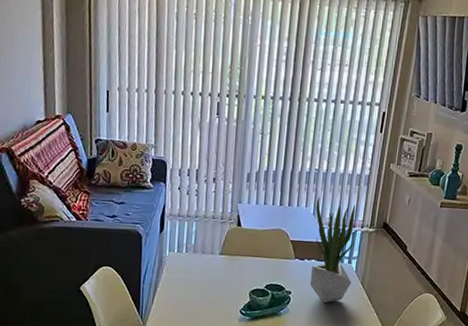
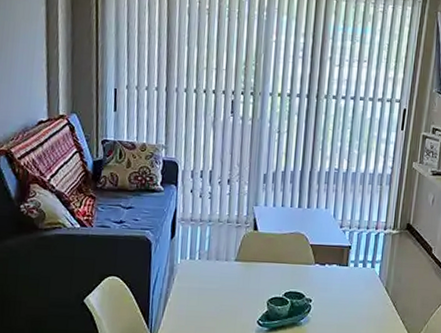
potted plant: present [309,196,356,304] -> none [331,197,378,311]

